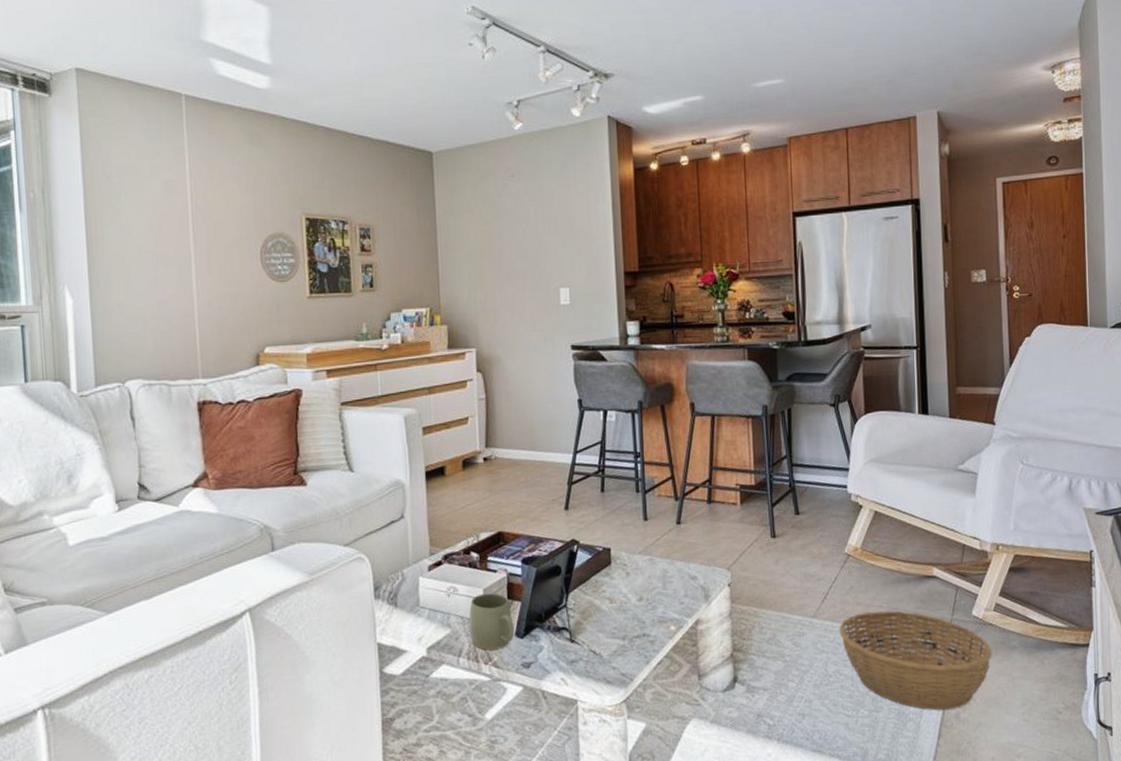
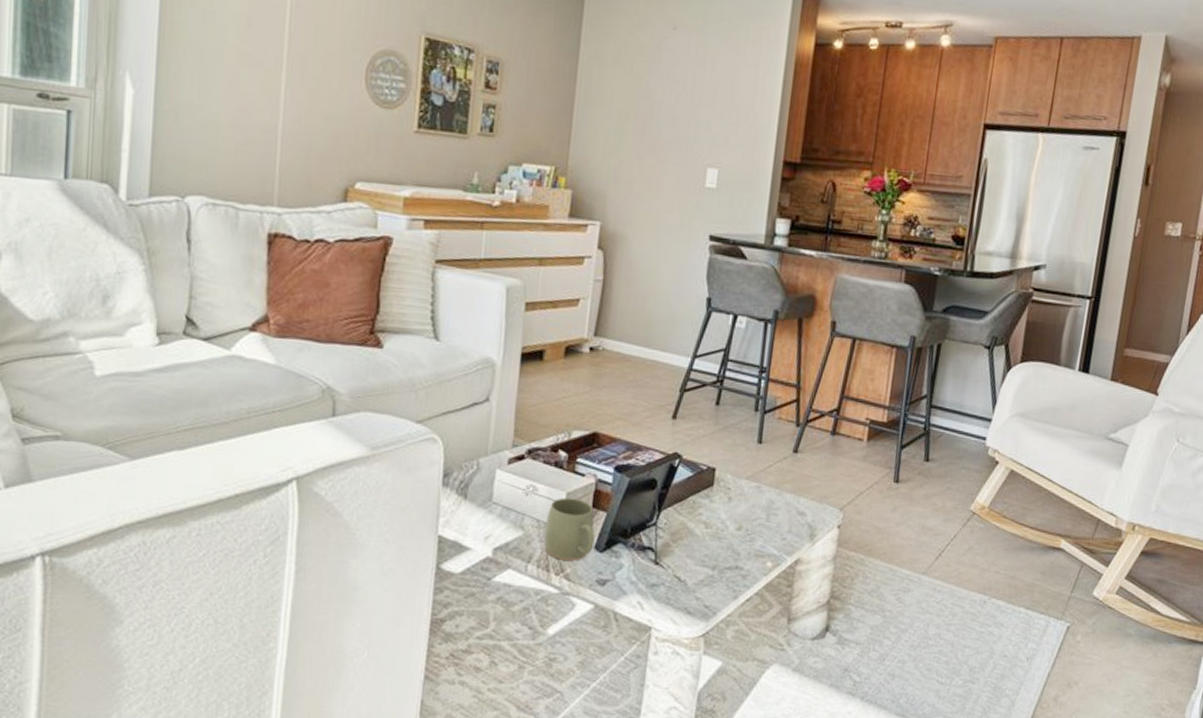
basket: present [839,611,993,710] -> none [948,576,1106,690]

